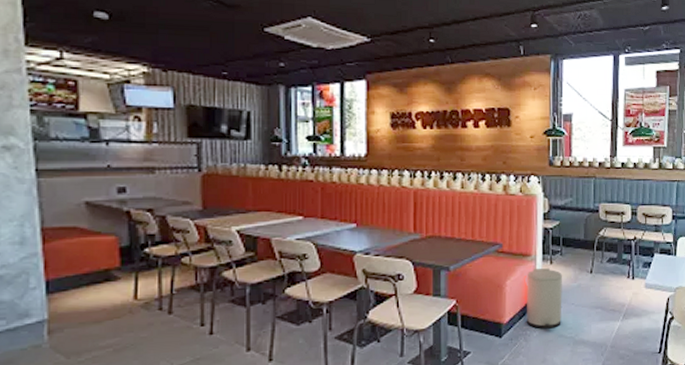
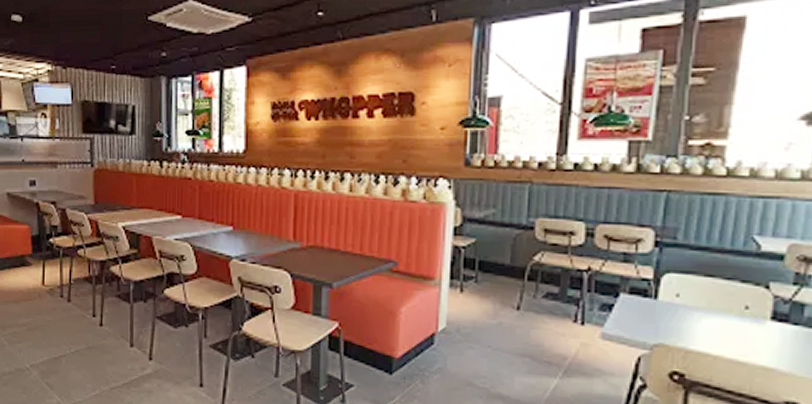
pedal bin: present [526,268,563,329] -> none [424,295,477,374]

